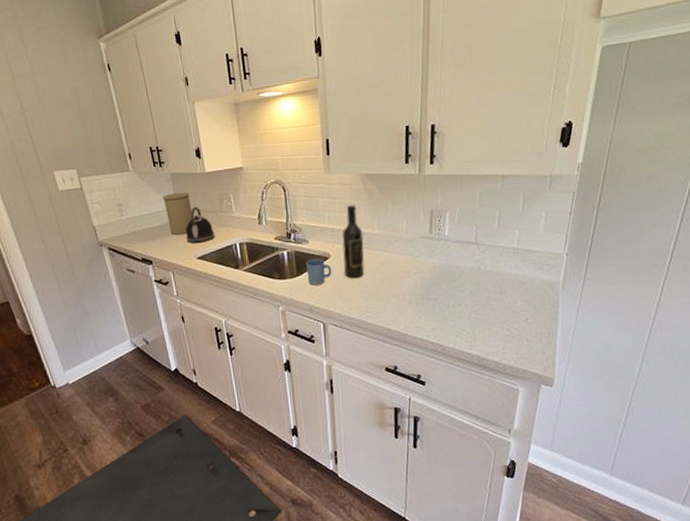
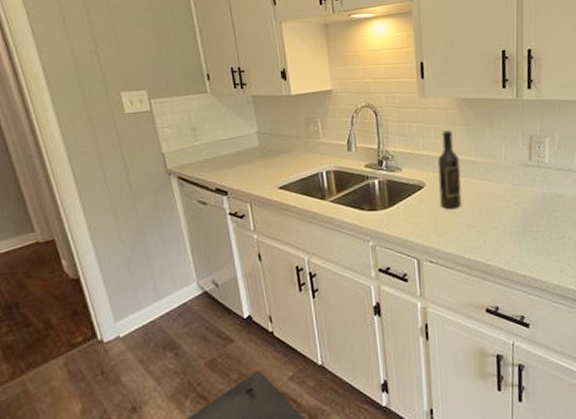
canister: present [163,192,192,235] -> none [243,115,275,162]
kettle: present [186,207,215,243] -> none [267,132,299,172]
mug: present [305,259,332,286] -> none [398,188,427,218]

